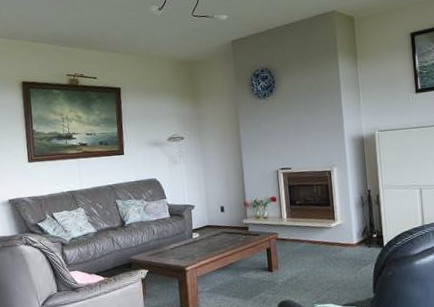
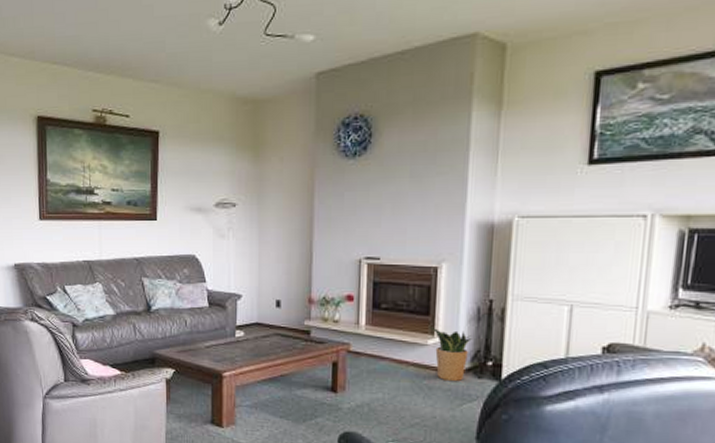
potted plant: none [330,214,362,252] -> present [428,327,474,382]

